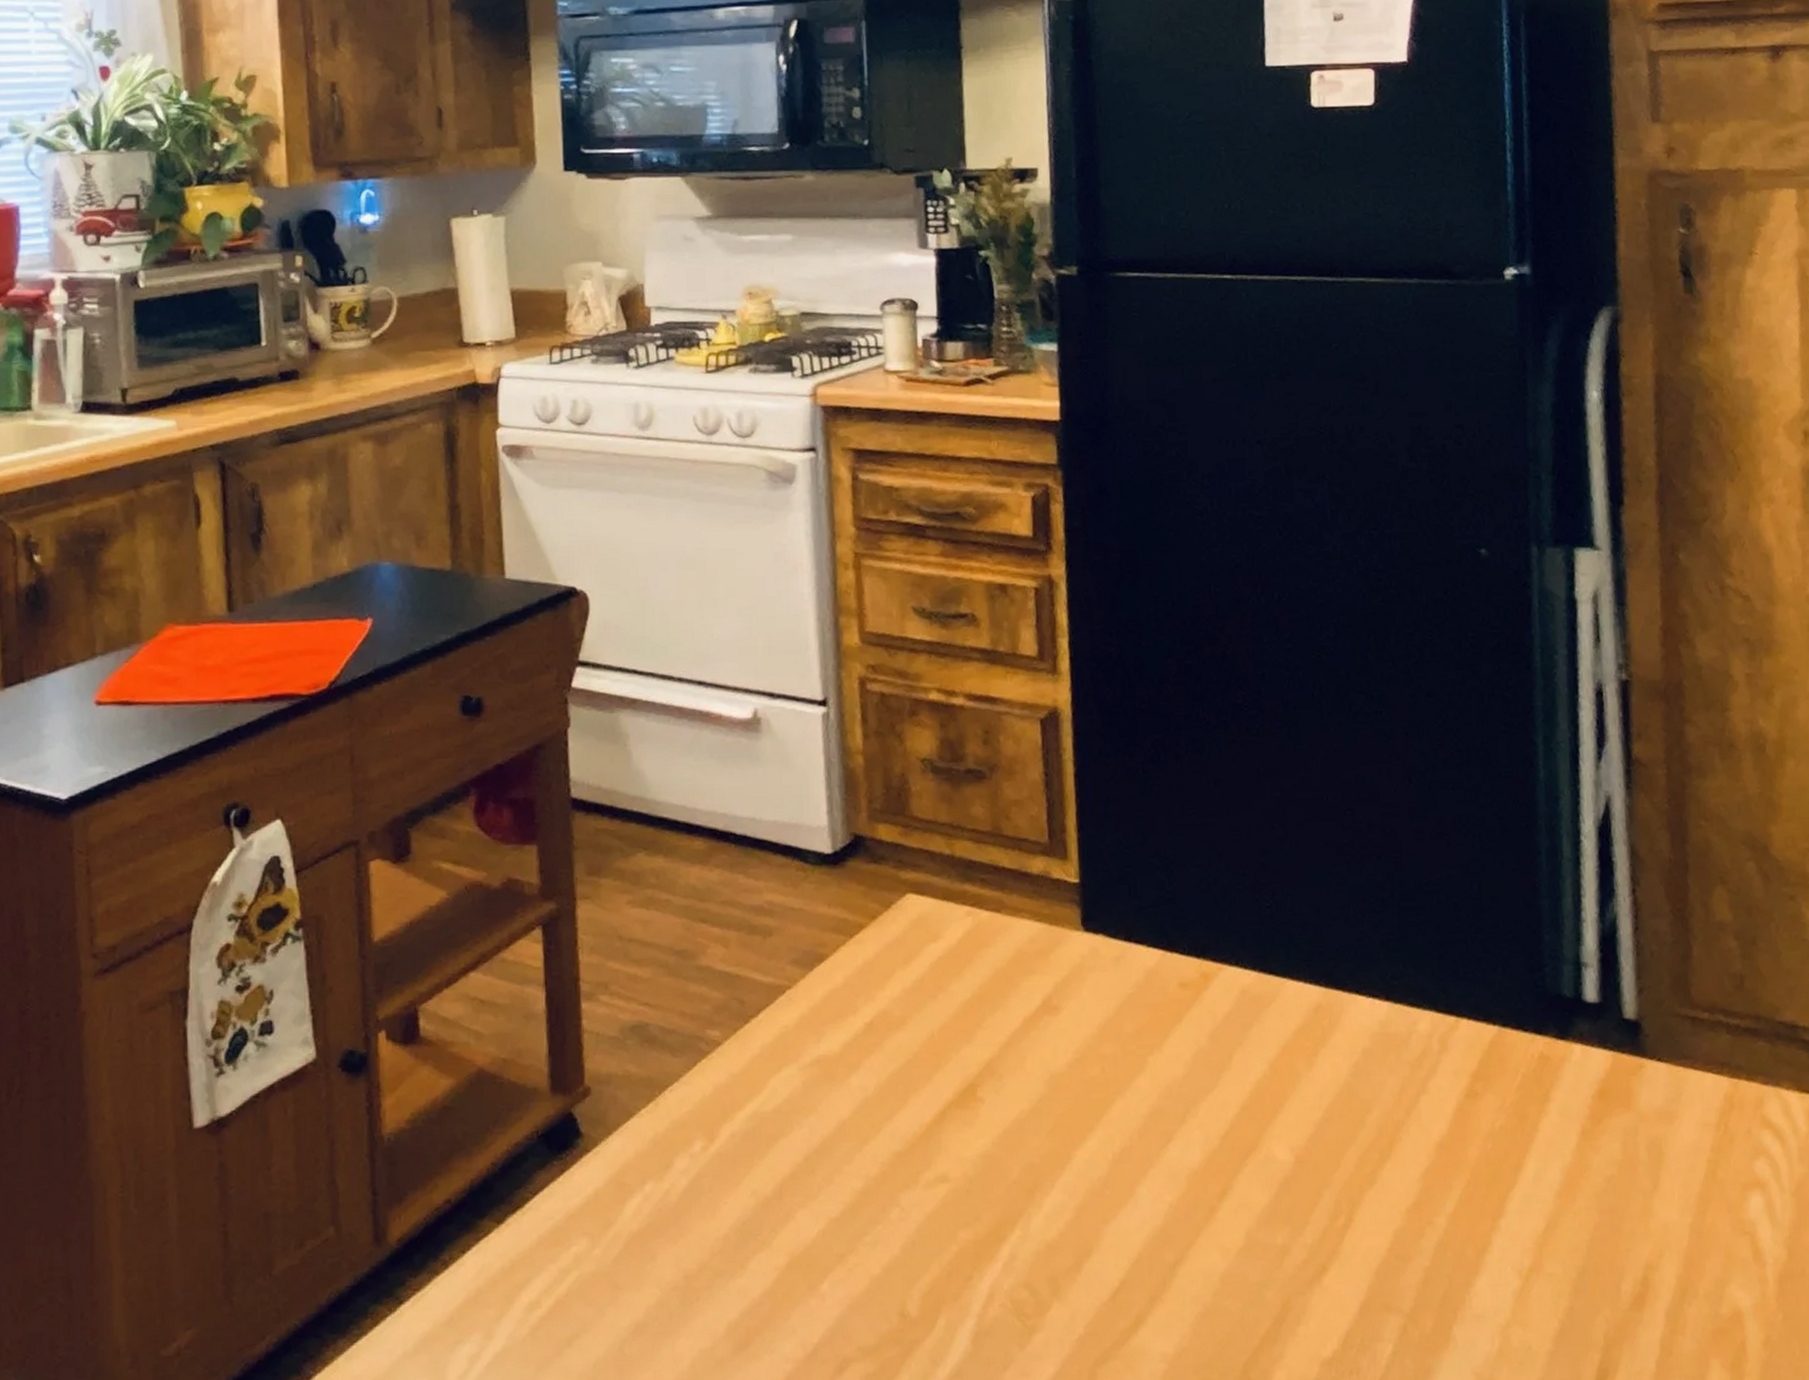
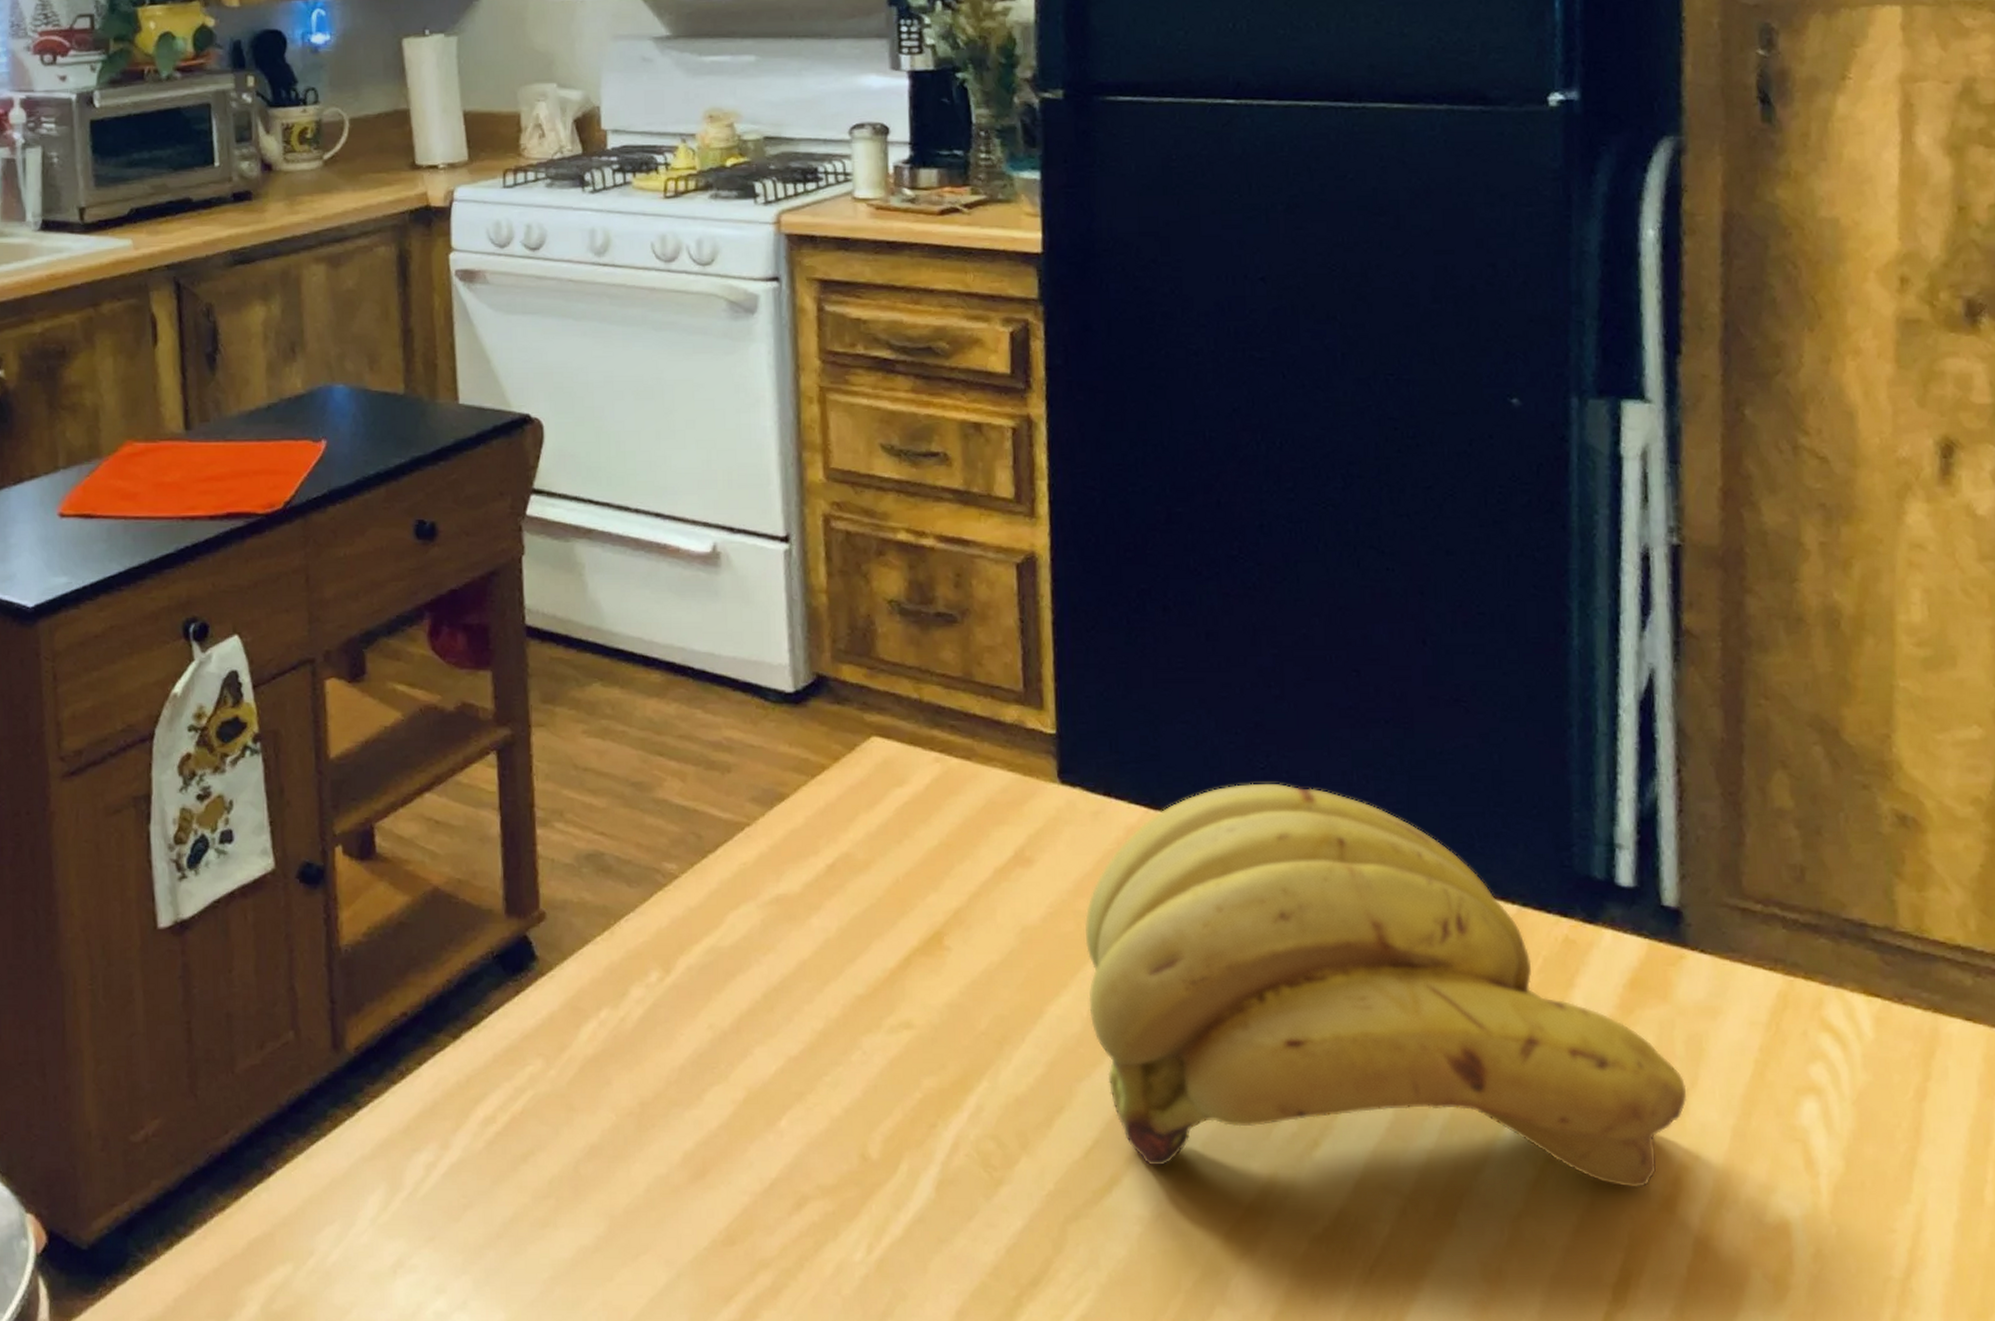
banana bunch: none [1109,921,1651,1303] -> present [1085,783,1687,1189]

